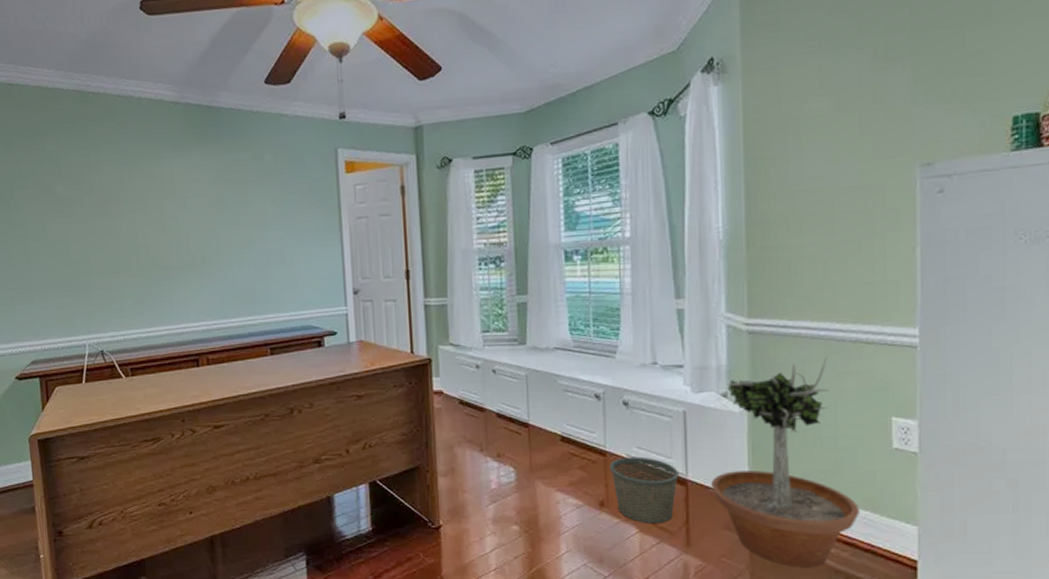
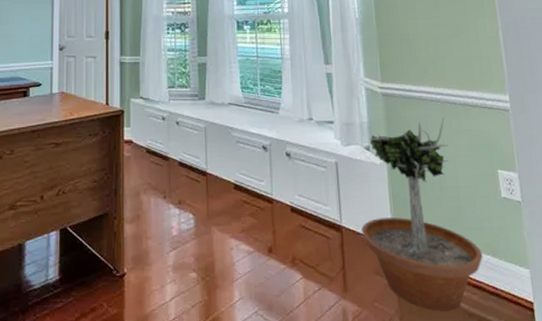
basket: present [609,456,680,524] -> none [276,204,335,270]

